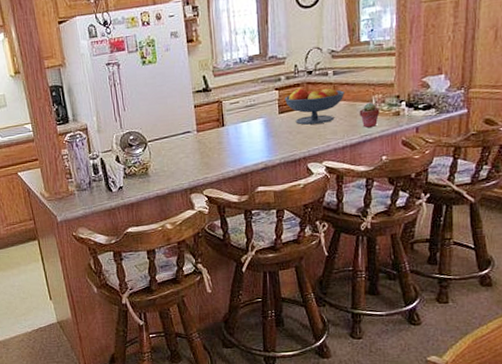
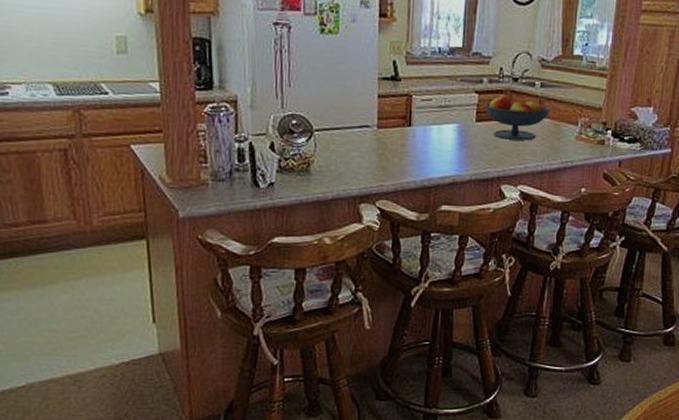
potted succulent: present [359,102,380,128] -> none [563,125,585,153]

